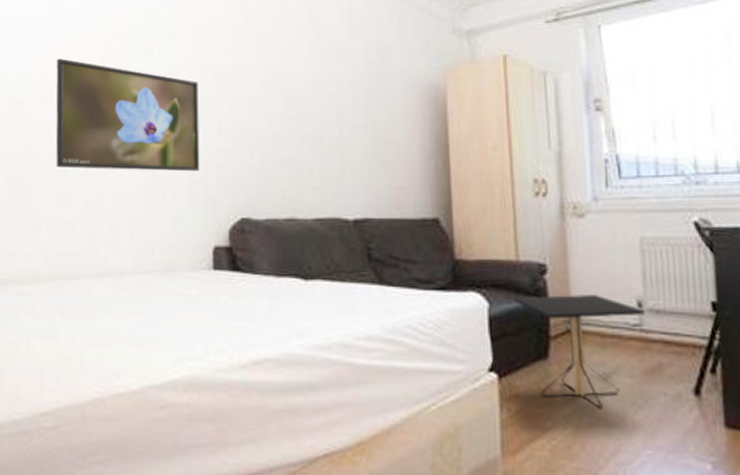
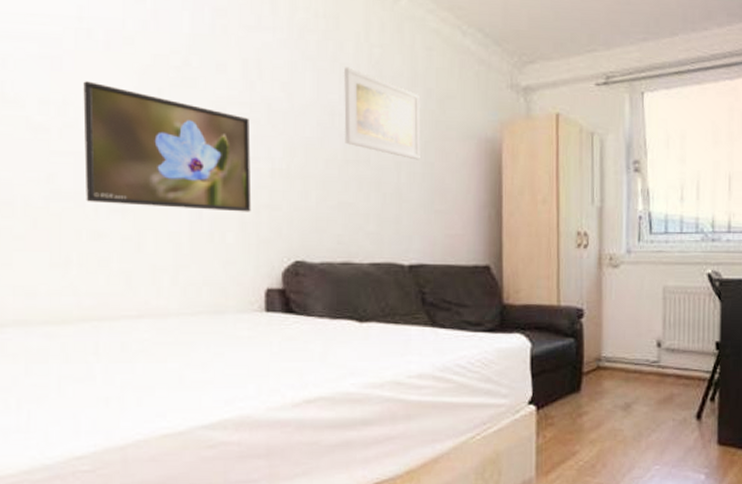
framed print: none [286,26,362,112] -> present [344,67,420,160]
side table: present [514,295,645,409] -> none [553,336,663,433]

